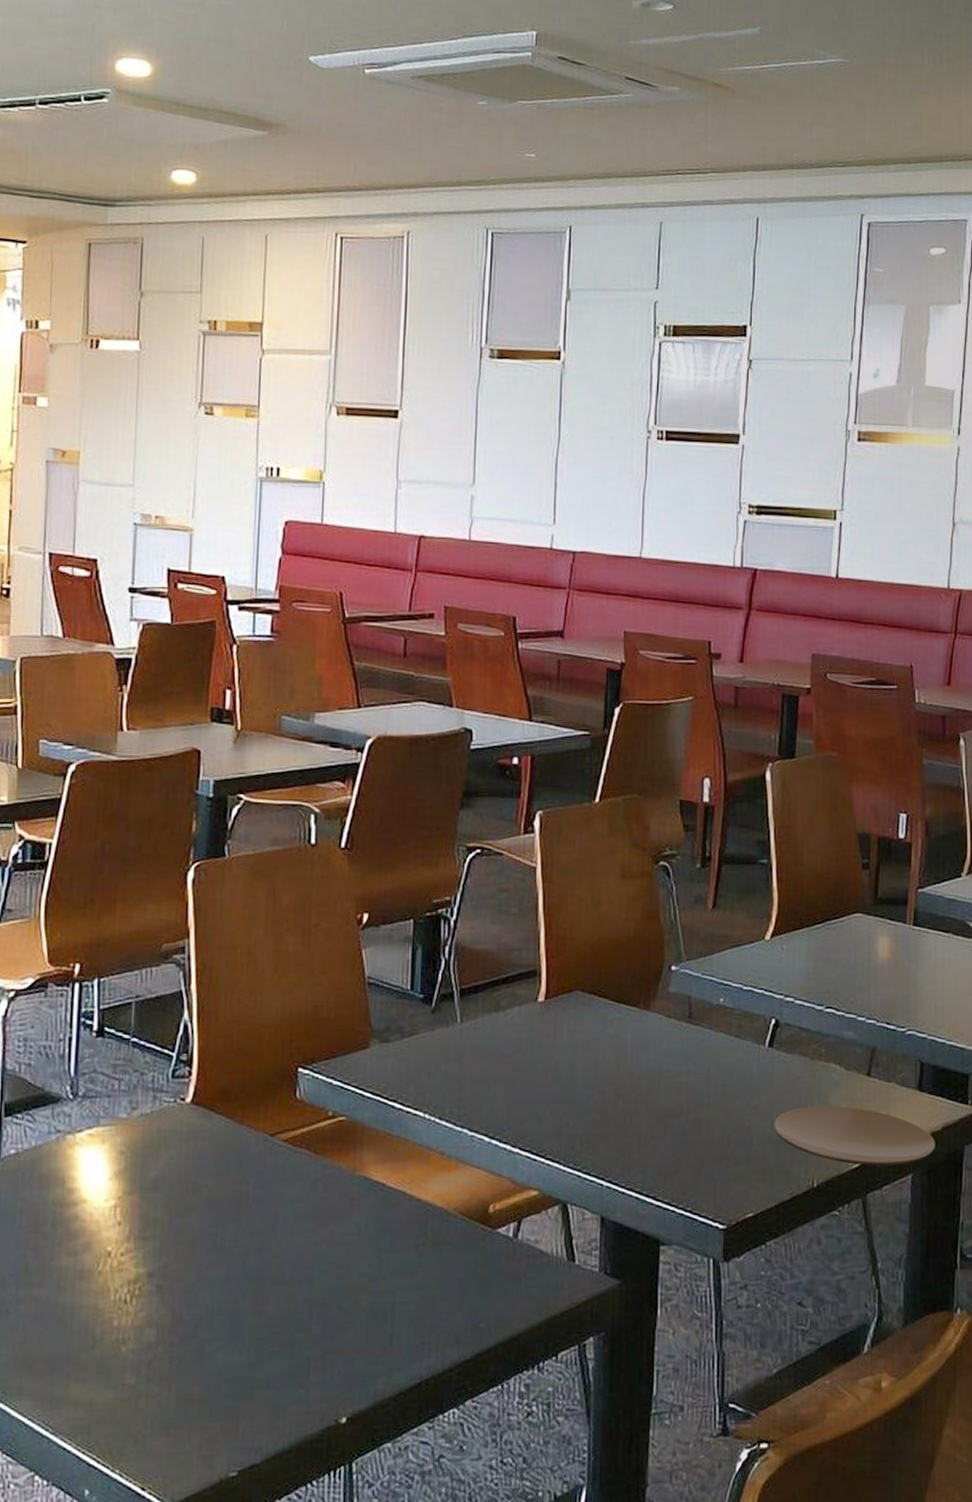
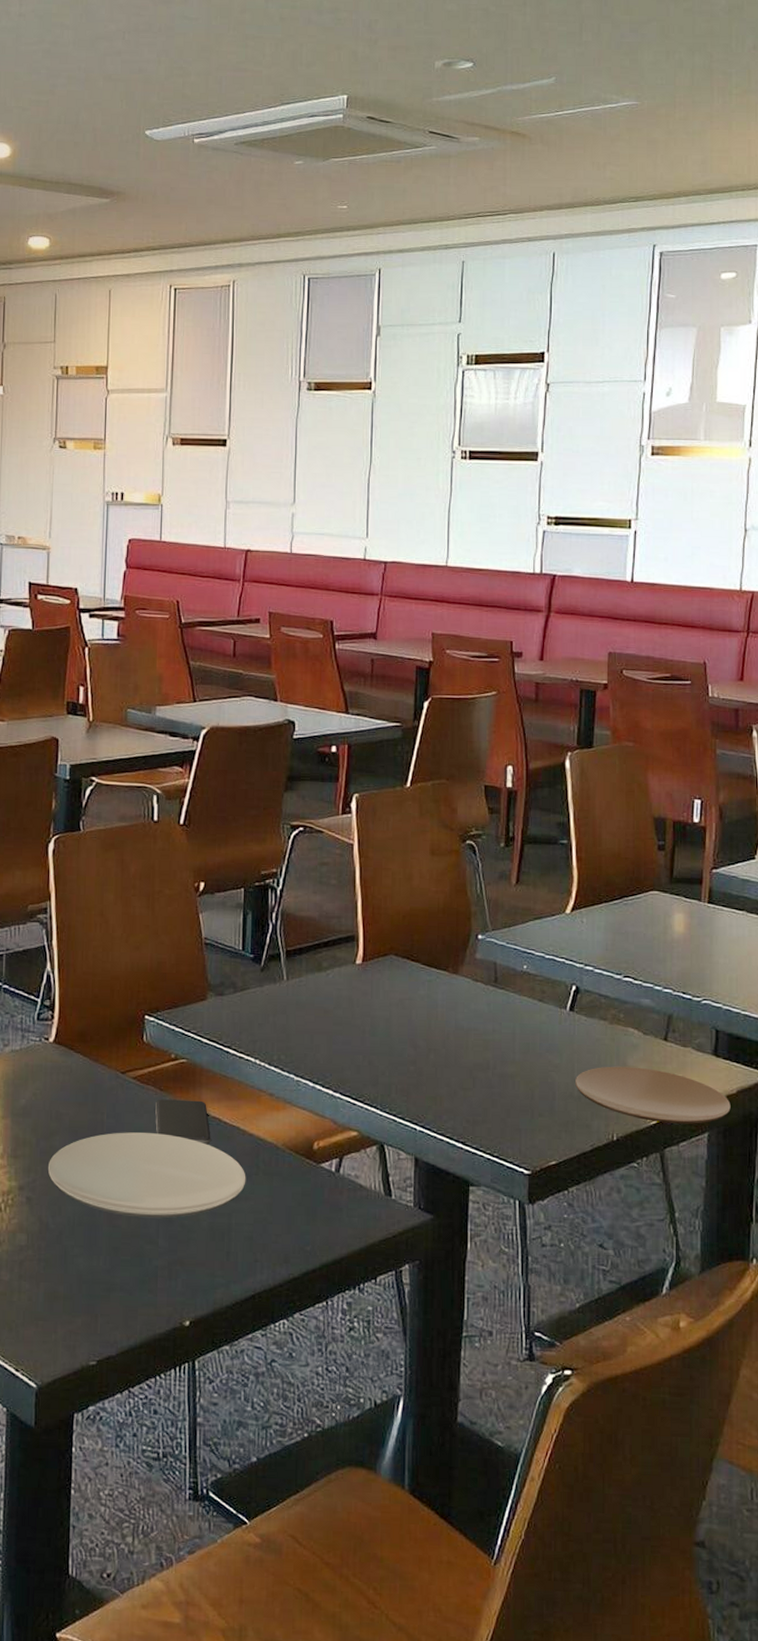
plate: none [182,1203,413,1302] -> present [47,1132,246,1218]
smartphone: none [309,1163,373,1214] -> present [155,1099,211,1145]

